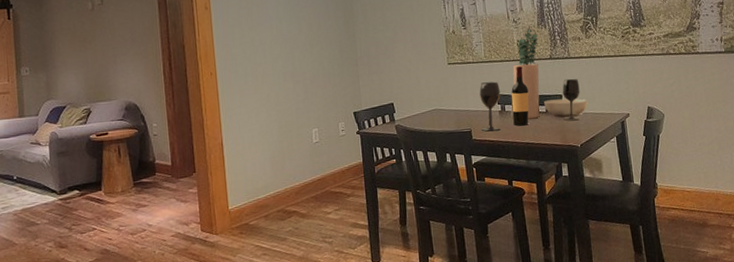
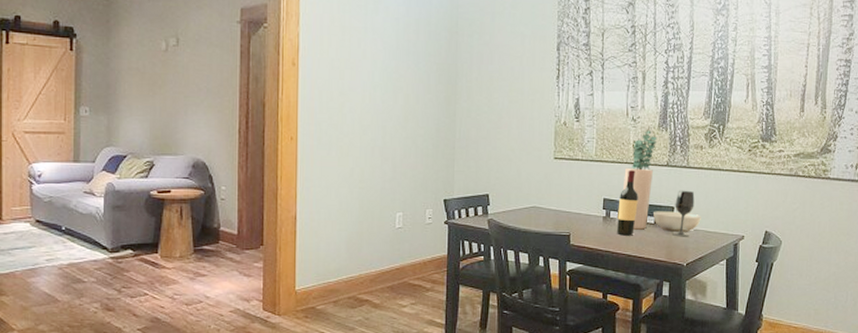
wine glass: present [479,81,500,132] -> none [581,183,607,238]

